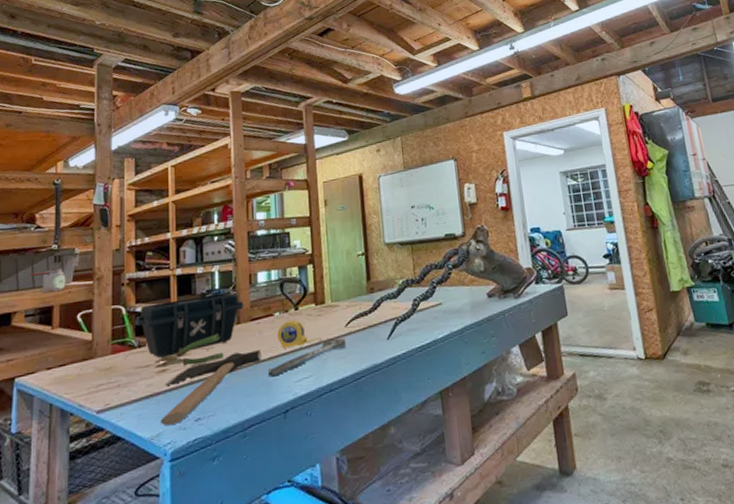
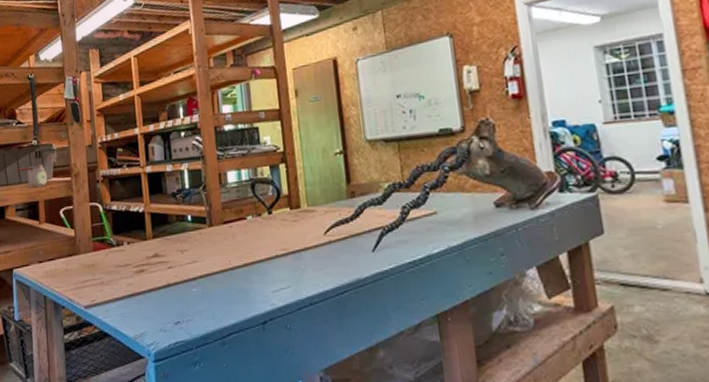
toolbox: present [134,293,244,359] -> none [111,193,215,259]
pliers: present [155,334,224,368] -> none [133,236,199,268]
hatchet: present [161,350,262,425] -> none [142,255,237,326]
wrench: present [268,338,346,377] -> none [244,247,326,285]
tape measure: present [277,319,323,349] -> none [251,224,300,255]

